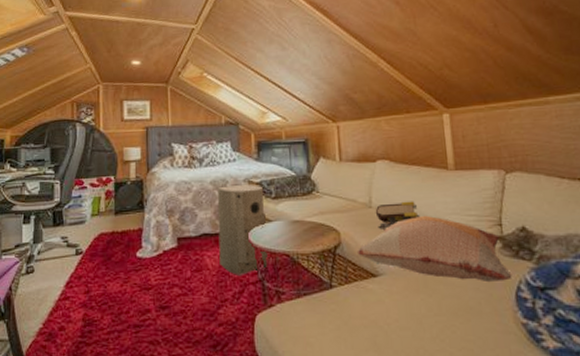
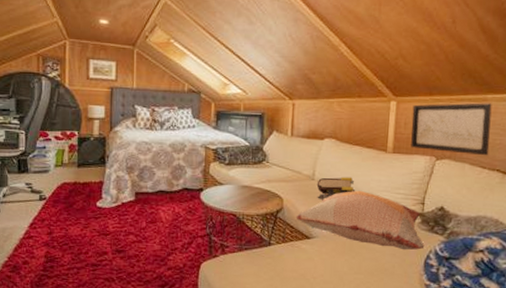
air purifier: present [217,184,268,275] -> none [173,149,219,229]
wall art: none [468,105,565,165] -> present [411,103,492,156]

